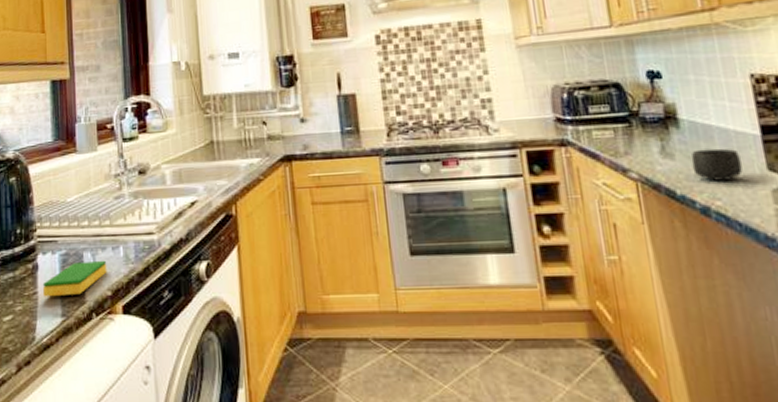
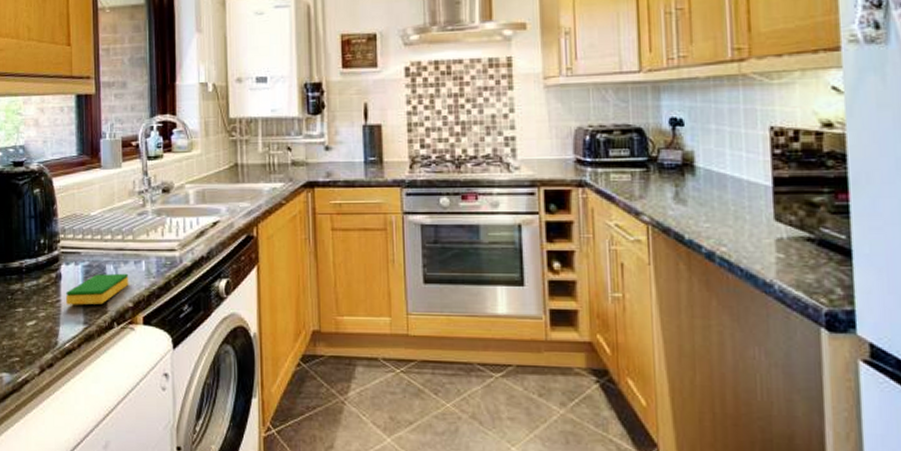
mug: present [691,148,743,181] -> none [702,197,750,228]

